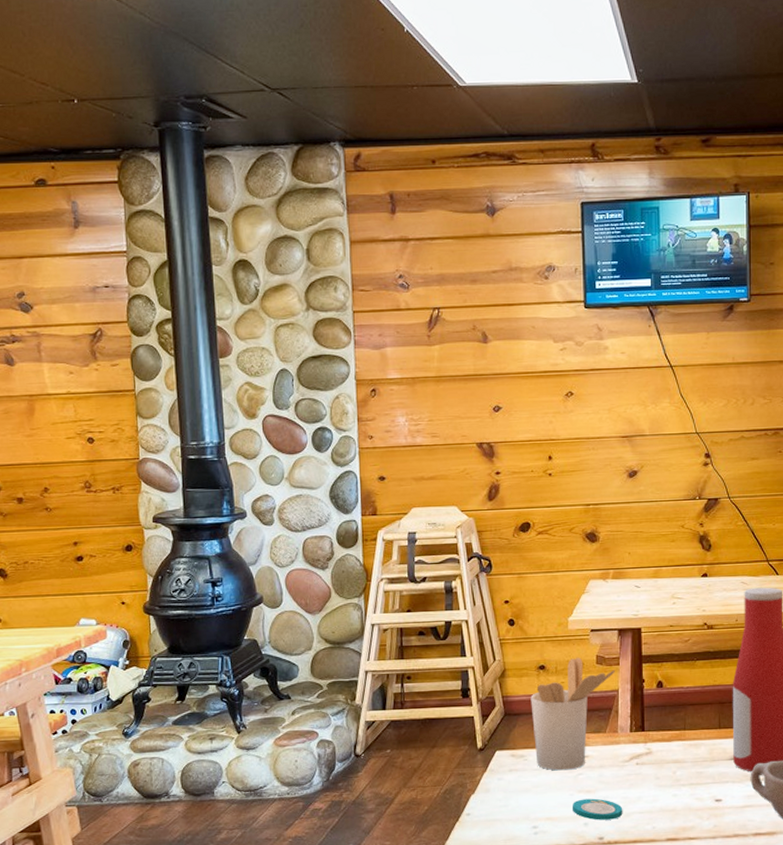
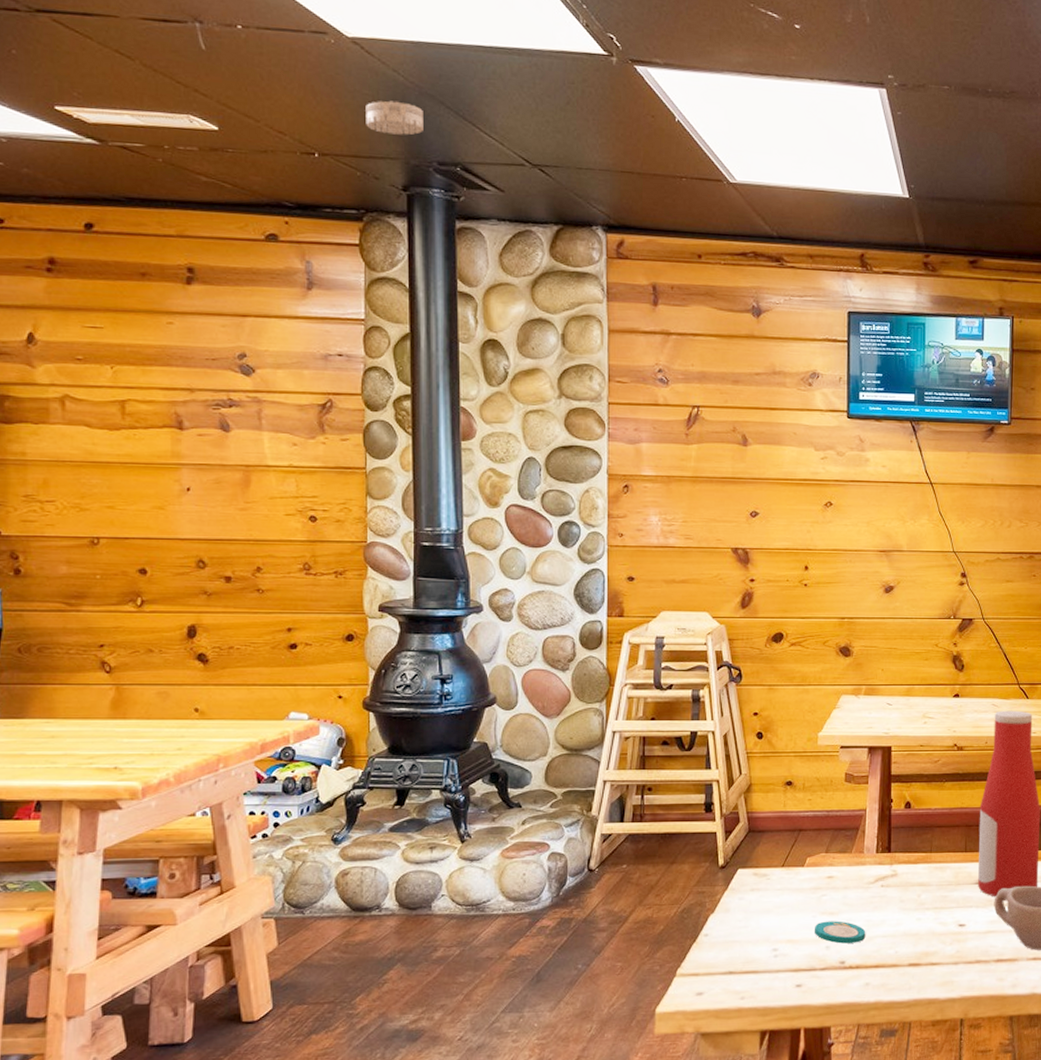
smoke detector: none [117,42,170,74] -> present [366,100,423,135]
utensil holder: present [530,657,615,771] -> none [776,774,863,891]

